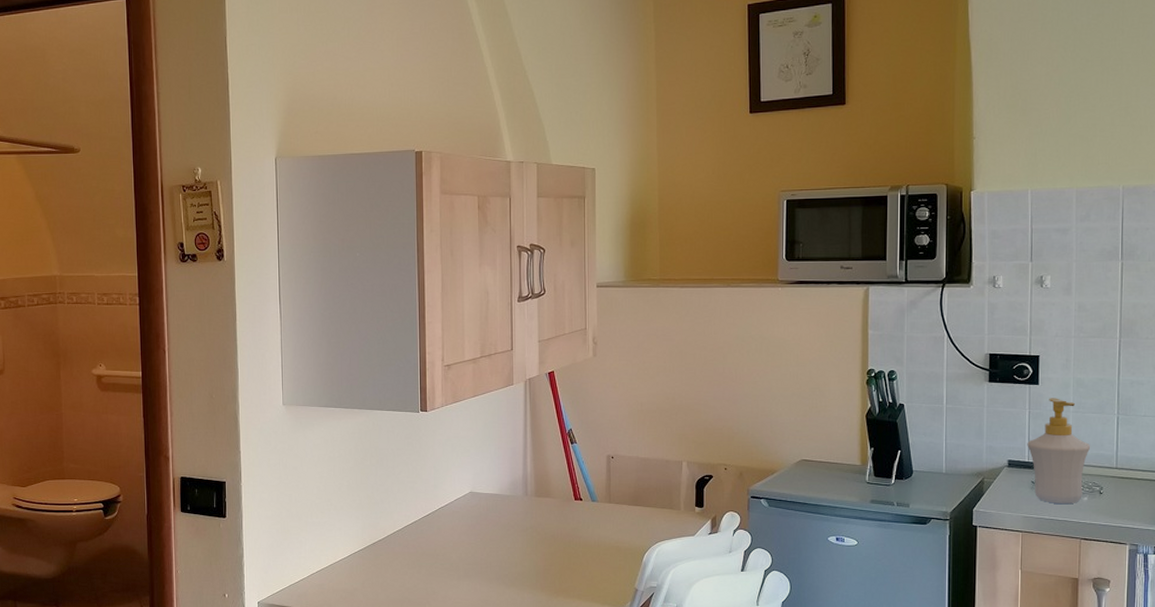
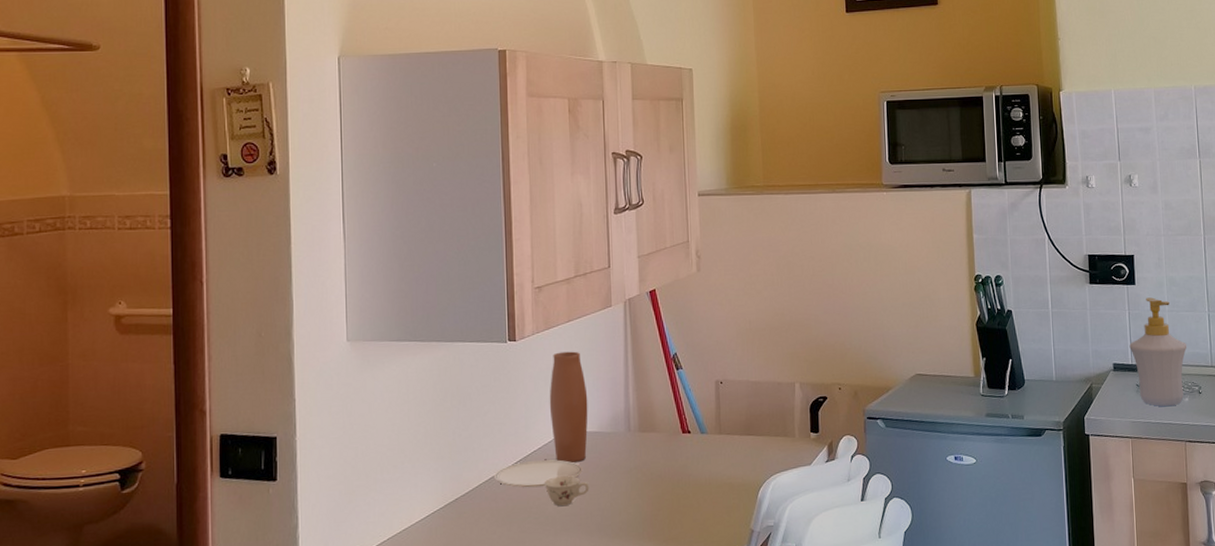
plate: none [407,516,484,538] -> present [495,459,582,488]
teacup: none [449,530,489,555] -> present [544,476,589,506]
vase: none [455,423,490,519] -> present [549,351,588,463]

